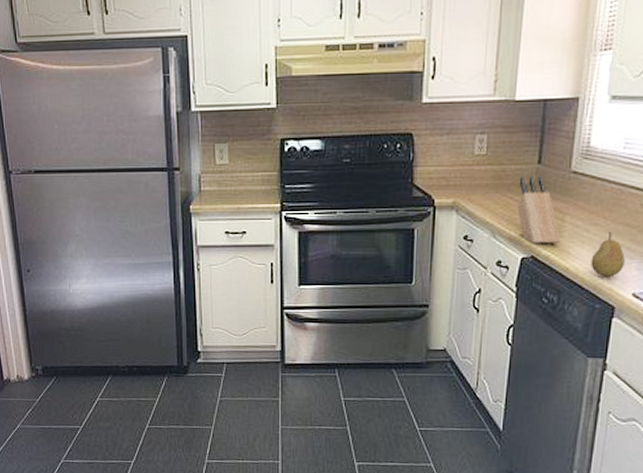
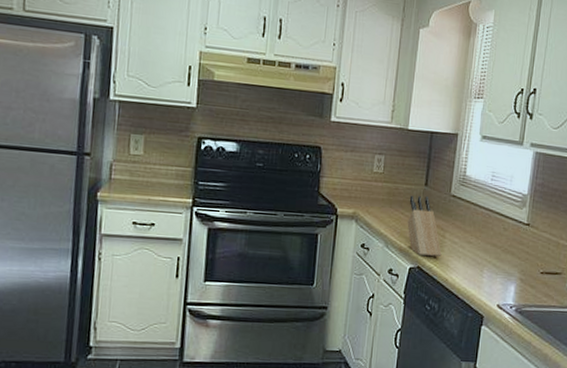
fruit: present [590,231,625,278] -> none [465,249,492,290]

